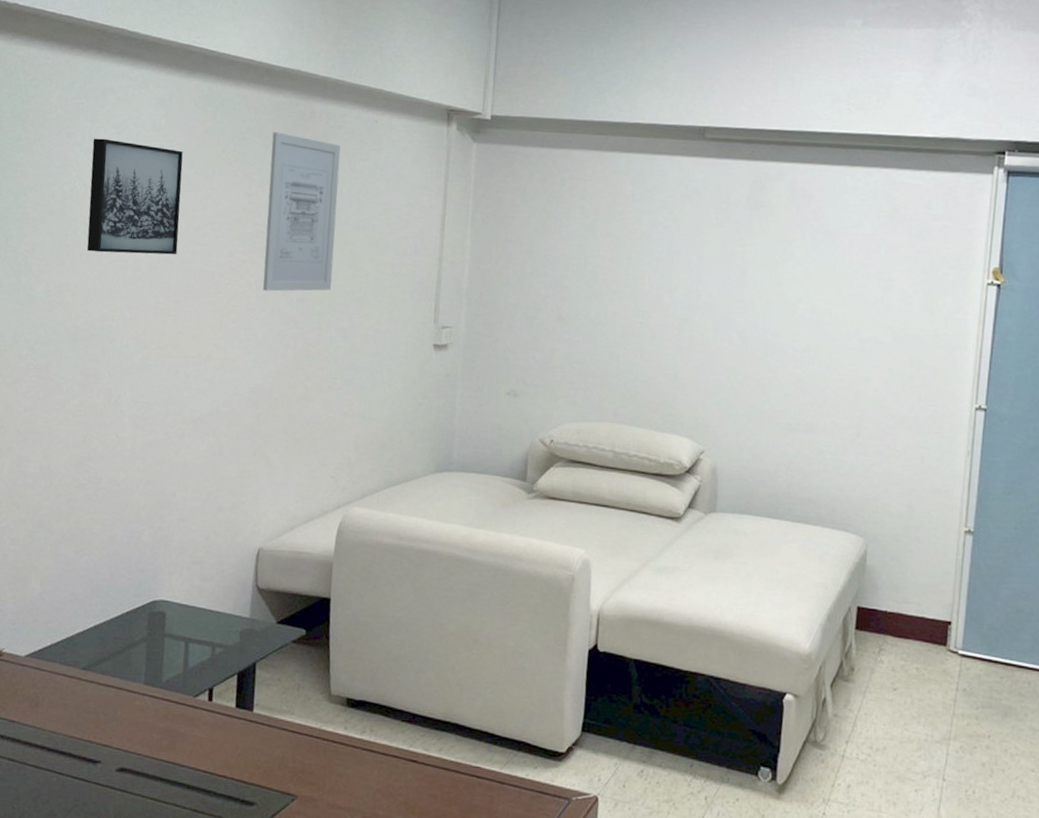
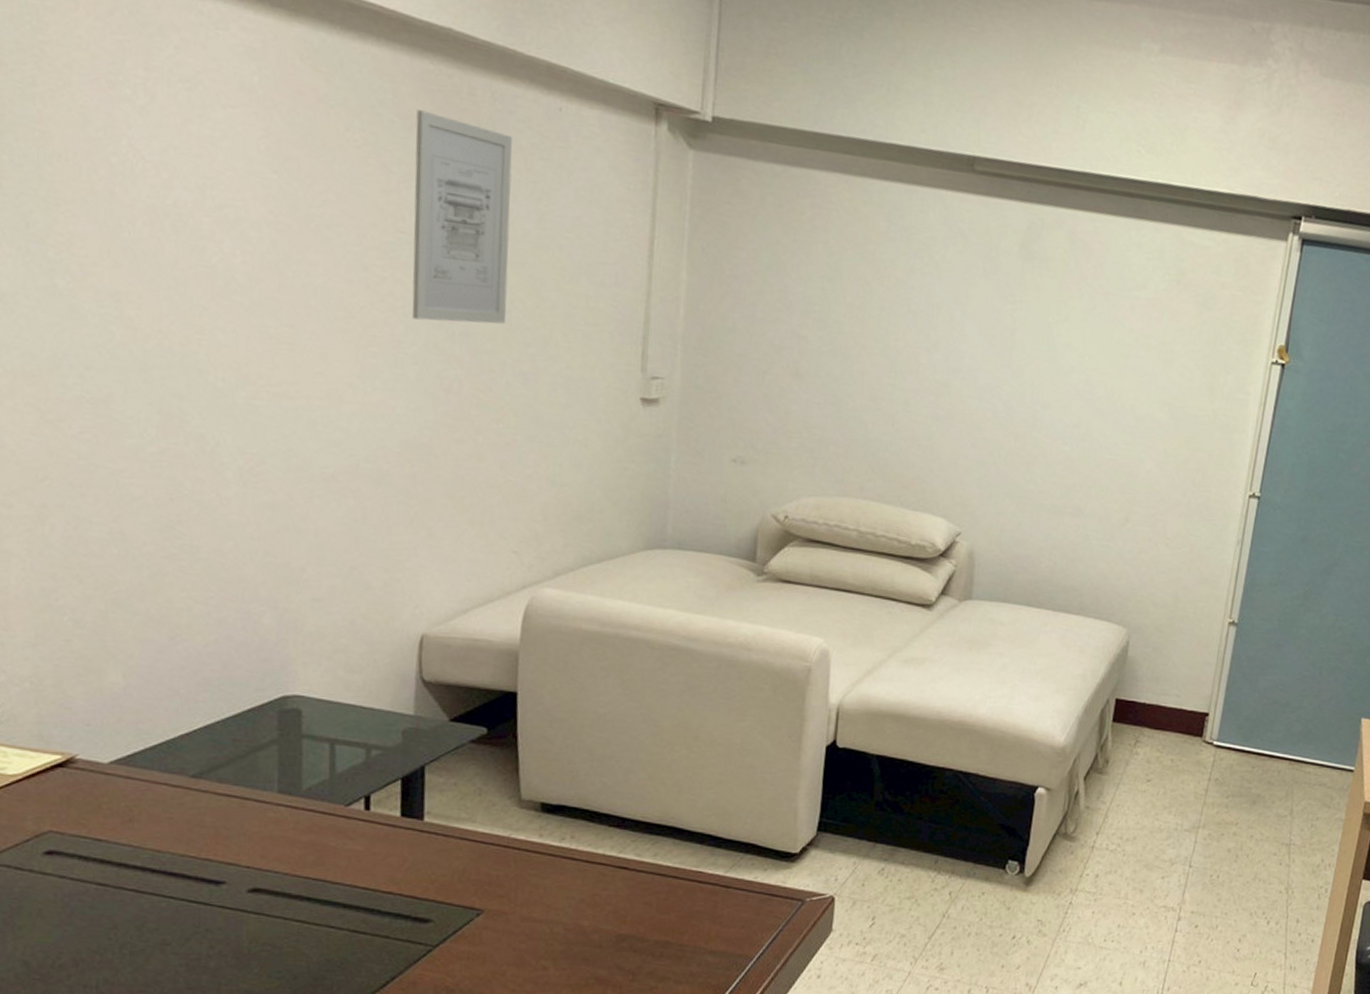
wall art: present [86,138,183,255] -> none [149,93,289,264]

